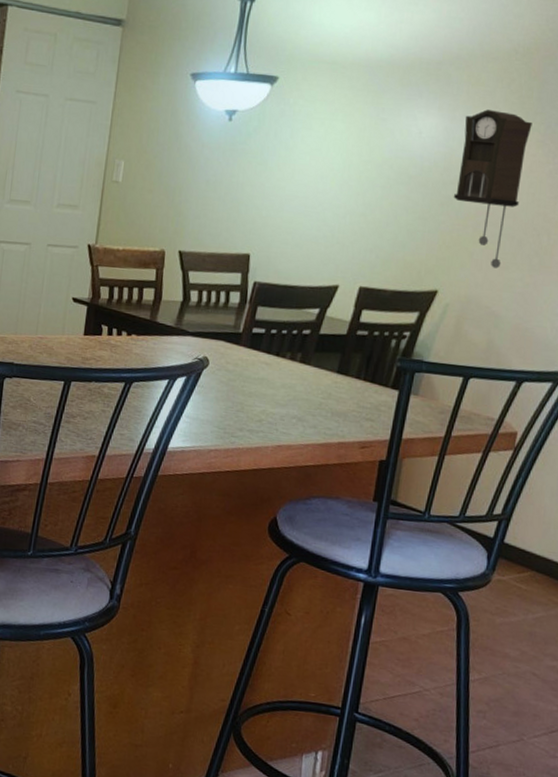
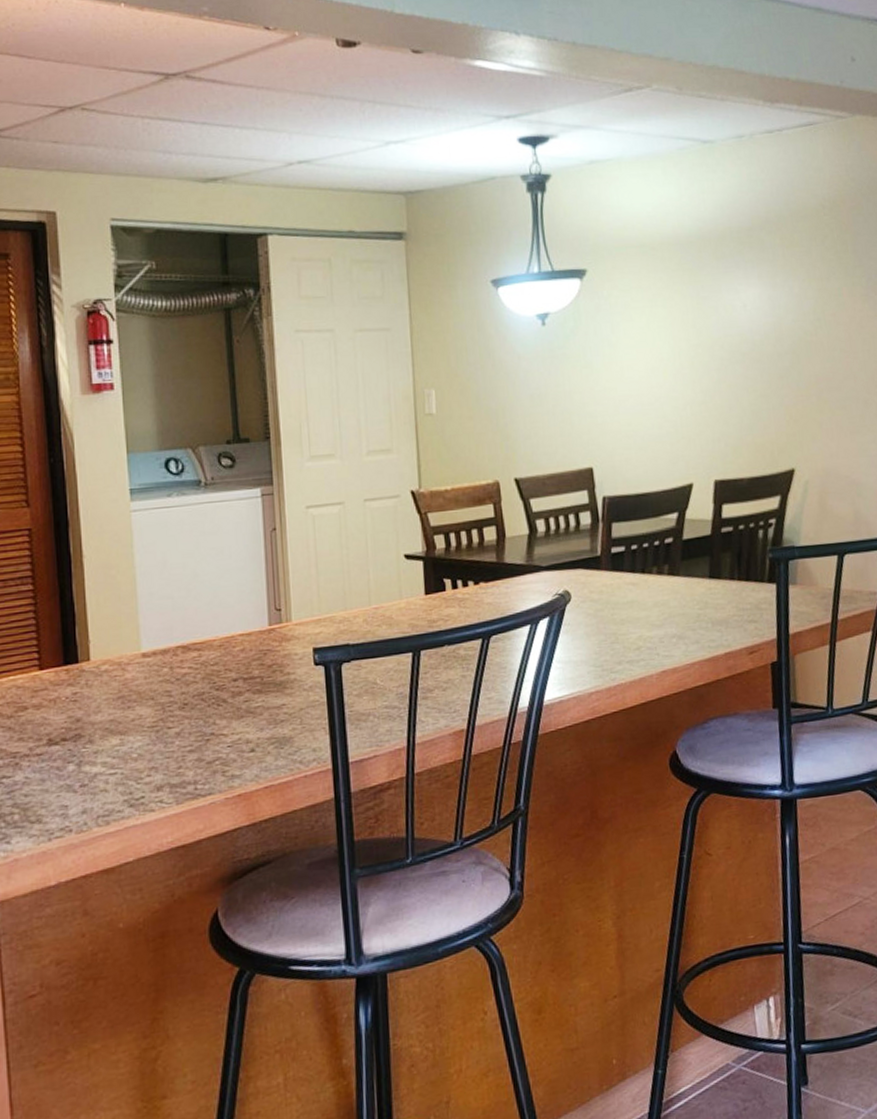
pendulum clock: present [453,109,532,269] -> none [786,270,857,435]

